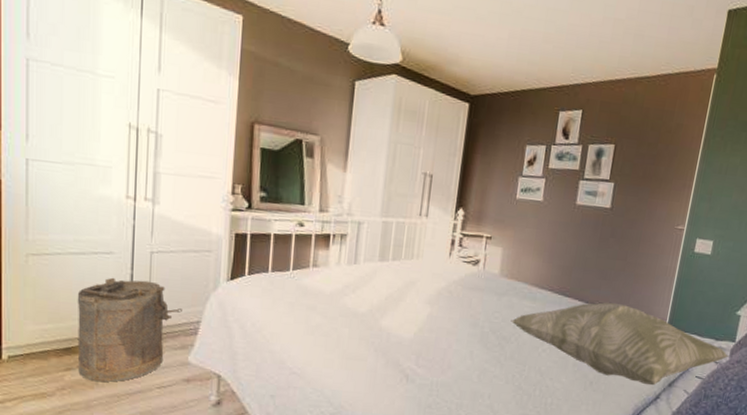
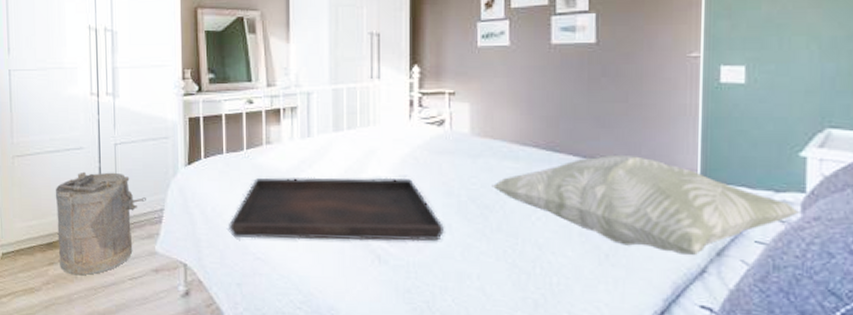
serving tray: none [267,298,468,365] -> present [229,177,445,242]

